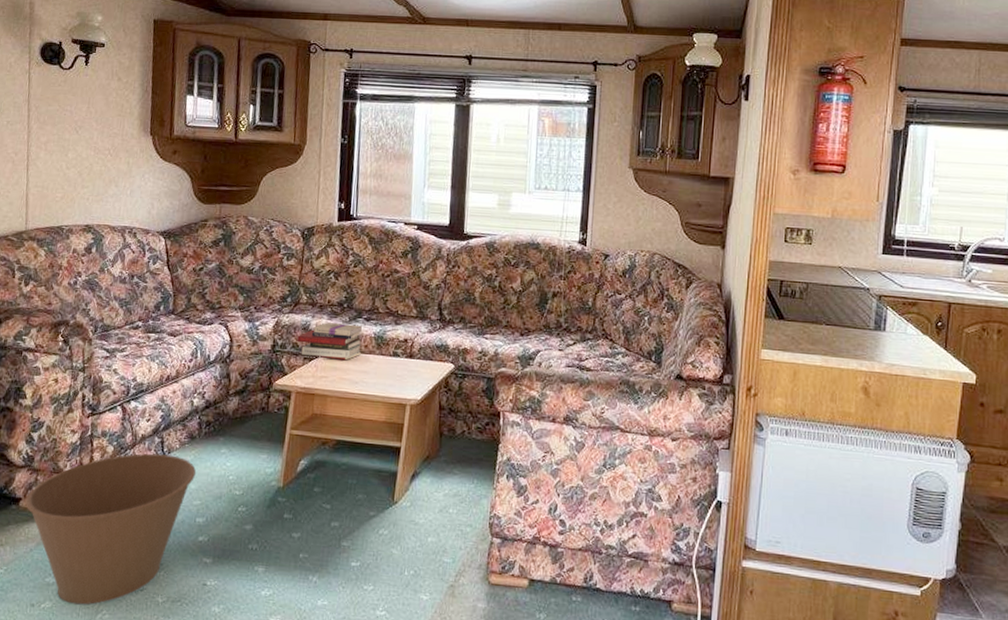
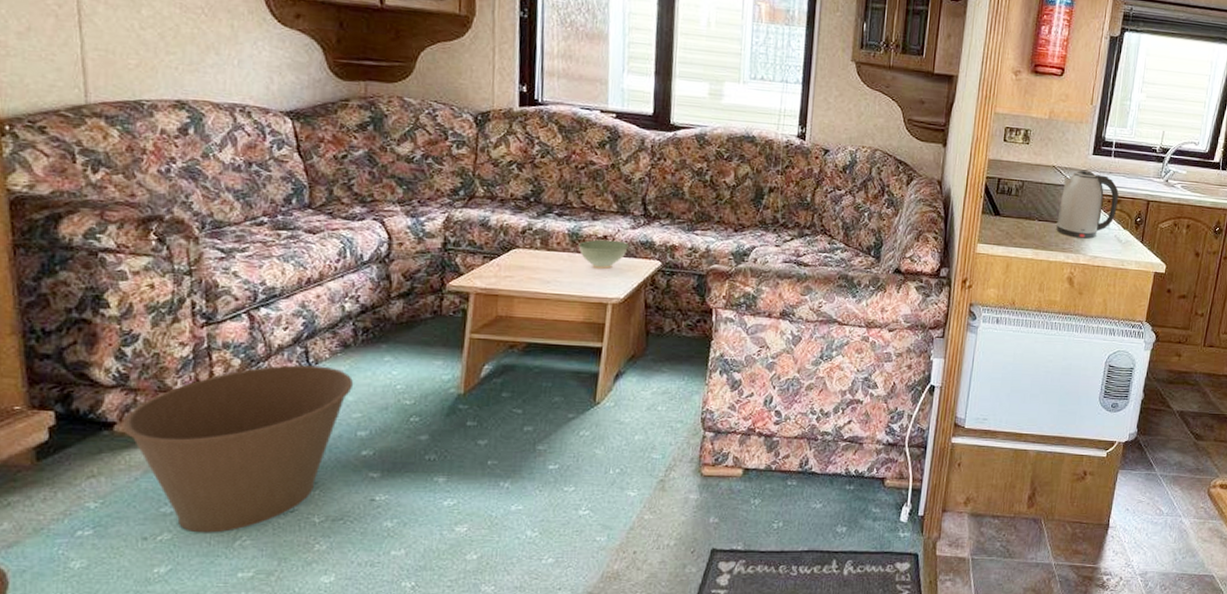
books: present [297,323,363,361] -> none [474,218,554,259]
bowl: none [382,343,426,372] -> present [578,239,629,270]
kettle: none [846,270,914,346] -> present [1056,170,1119,240]

